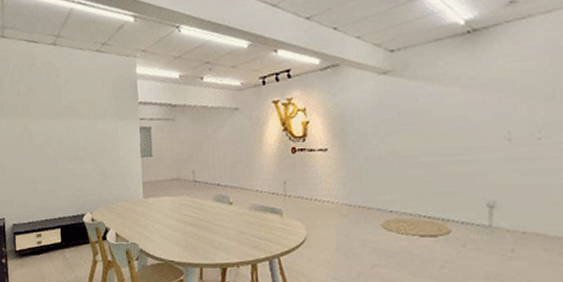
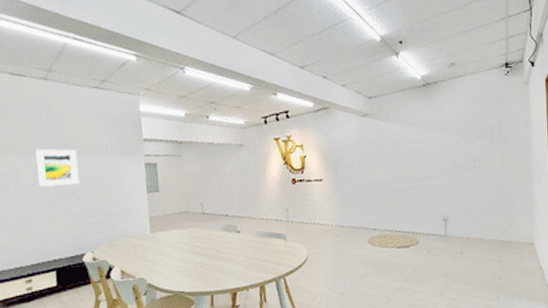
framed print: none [46,111,81,148] -> present [35,148,80,187]

